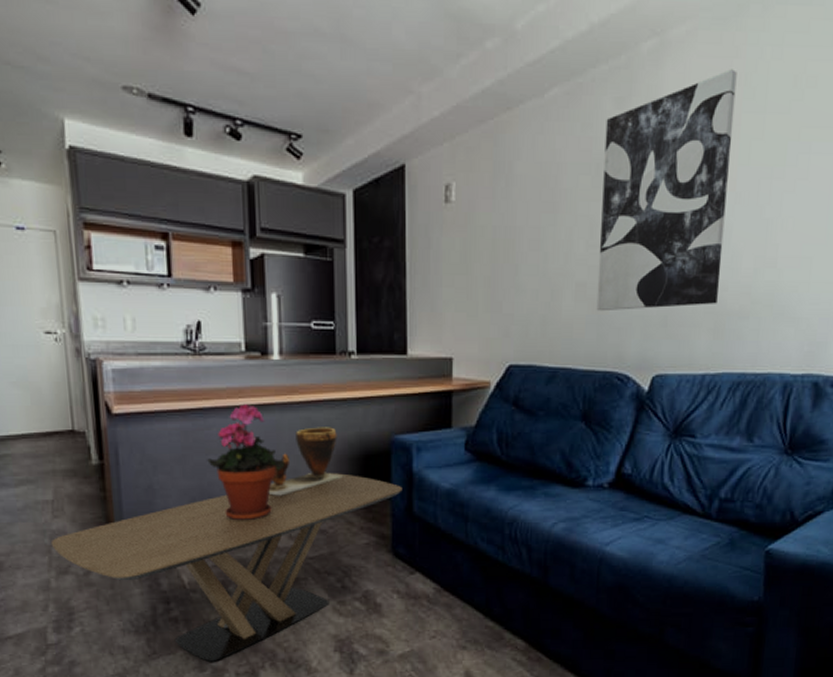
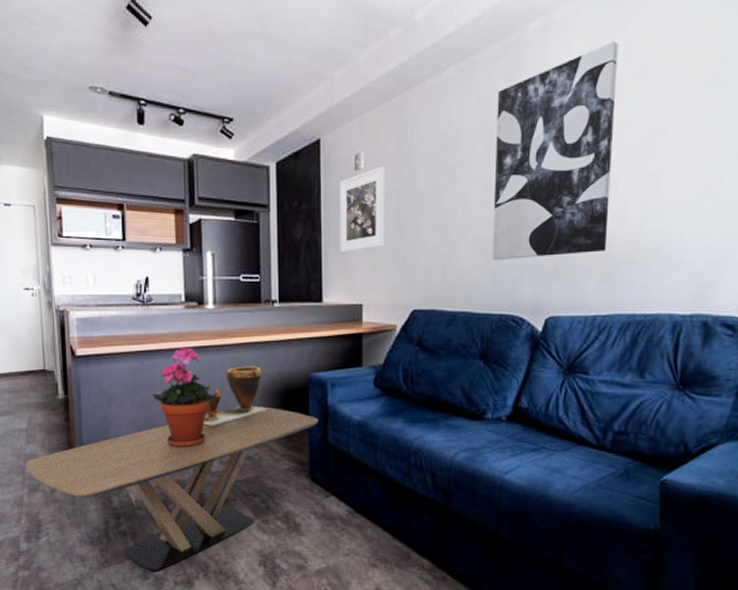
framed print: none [427,199,480,298] -> present [340,166,386,253]

